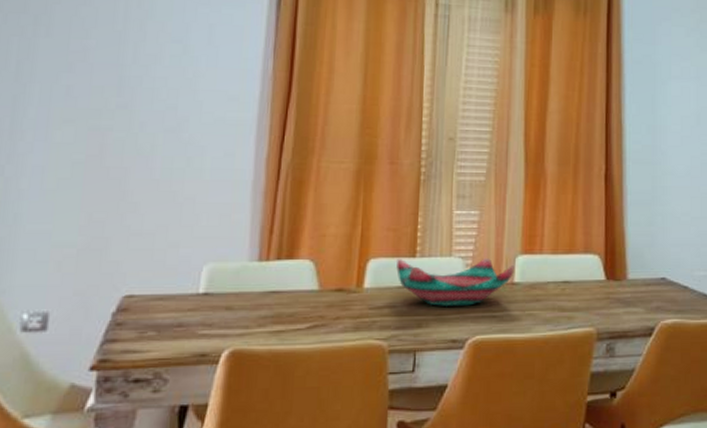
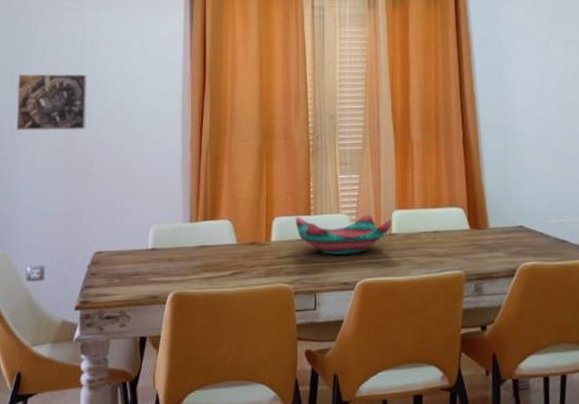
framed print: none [20,57,129,136] -> present [17,73,88,131]

